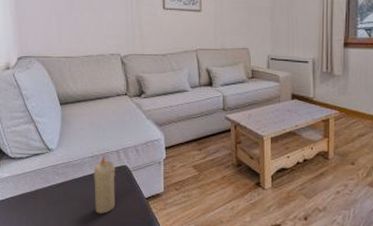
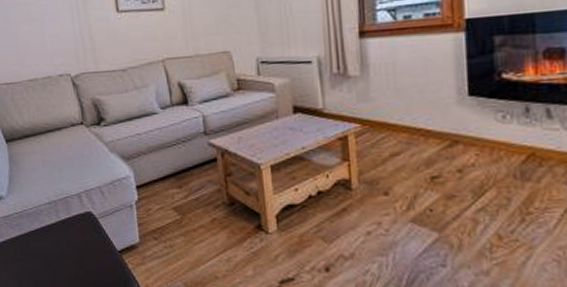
candle: present [94,155,115,214] -> none [52,201,83,273]

